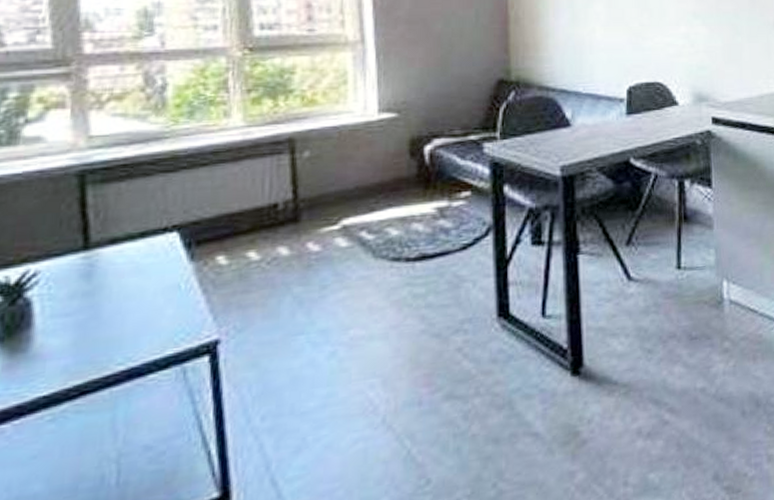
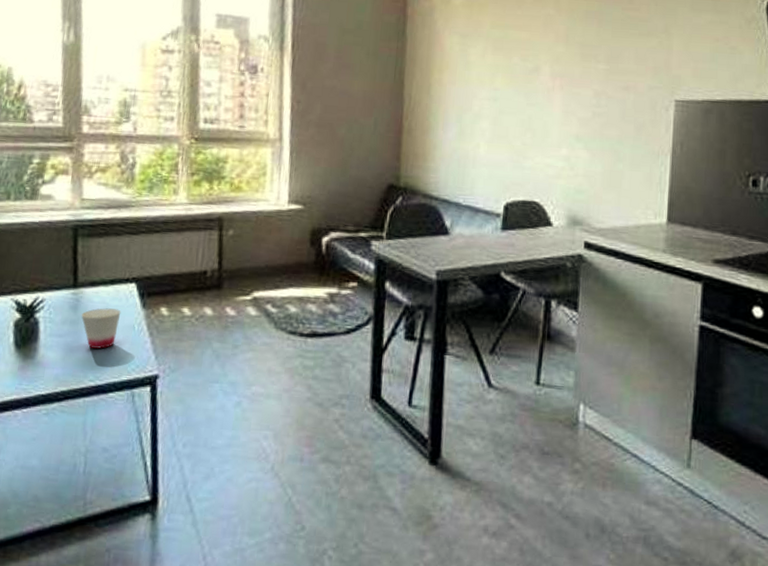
cup: none [98,267,159,323] -> present [81,308,121,349]

